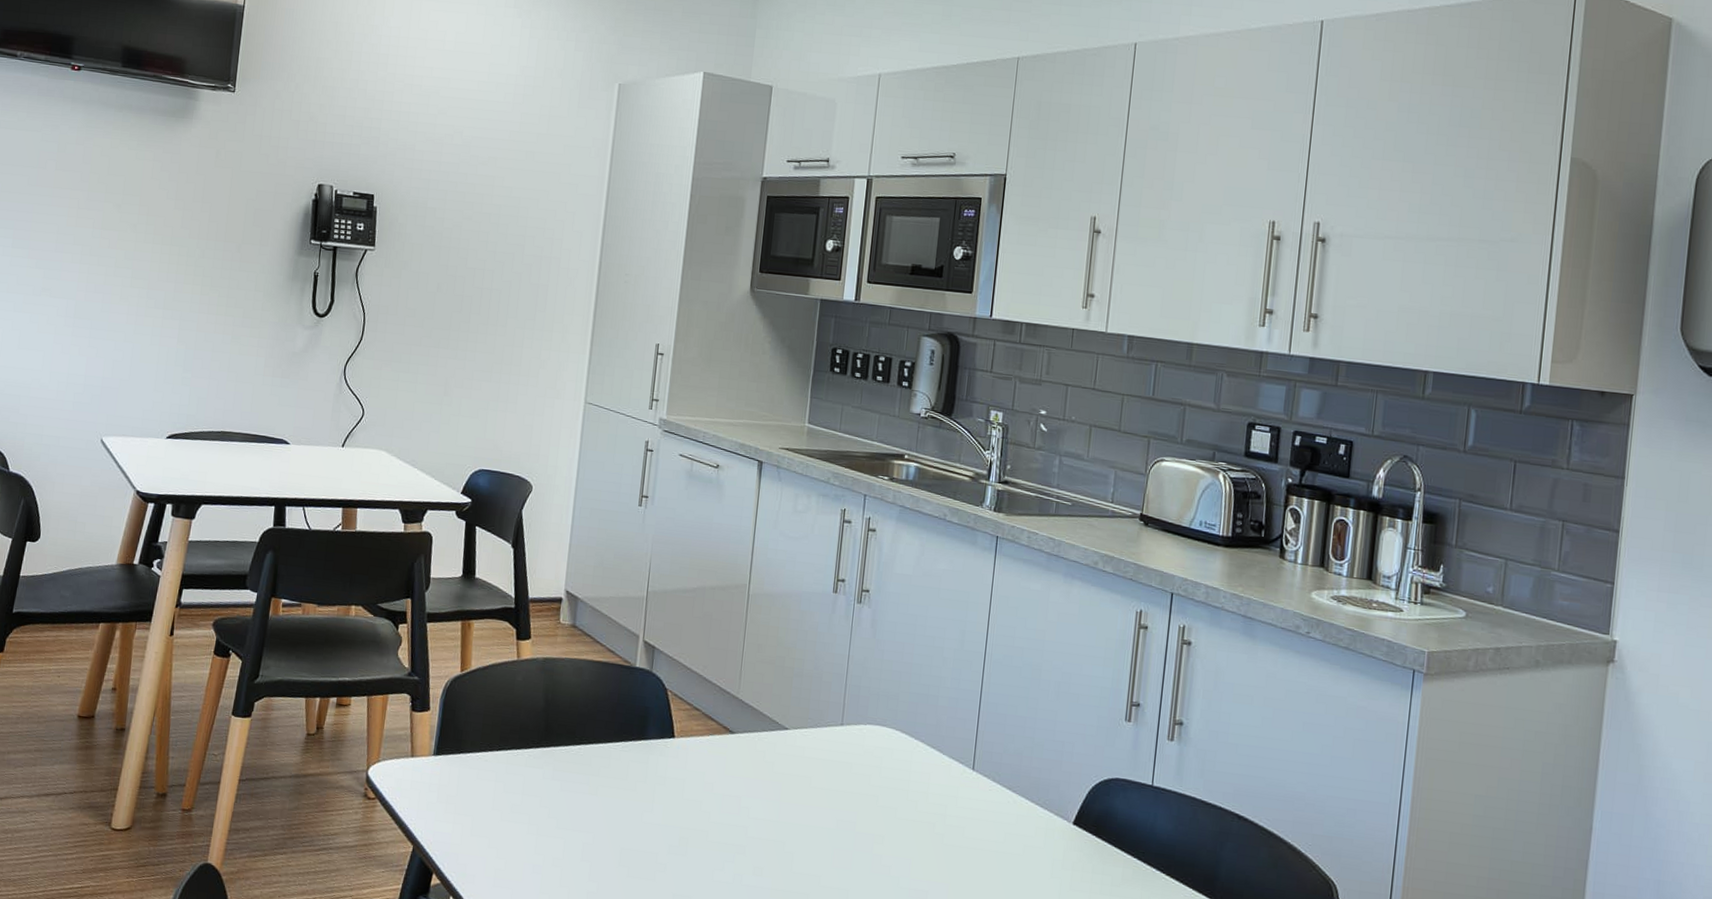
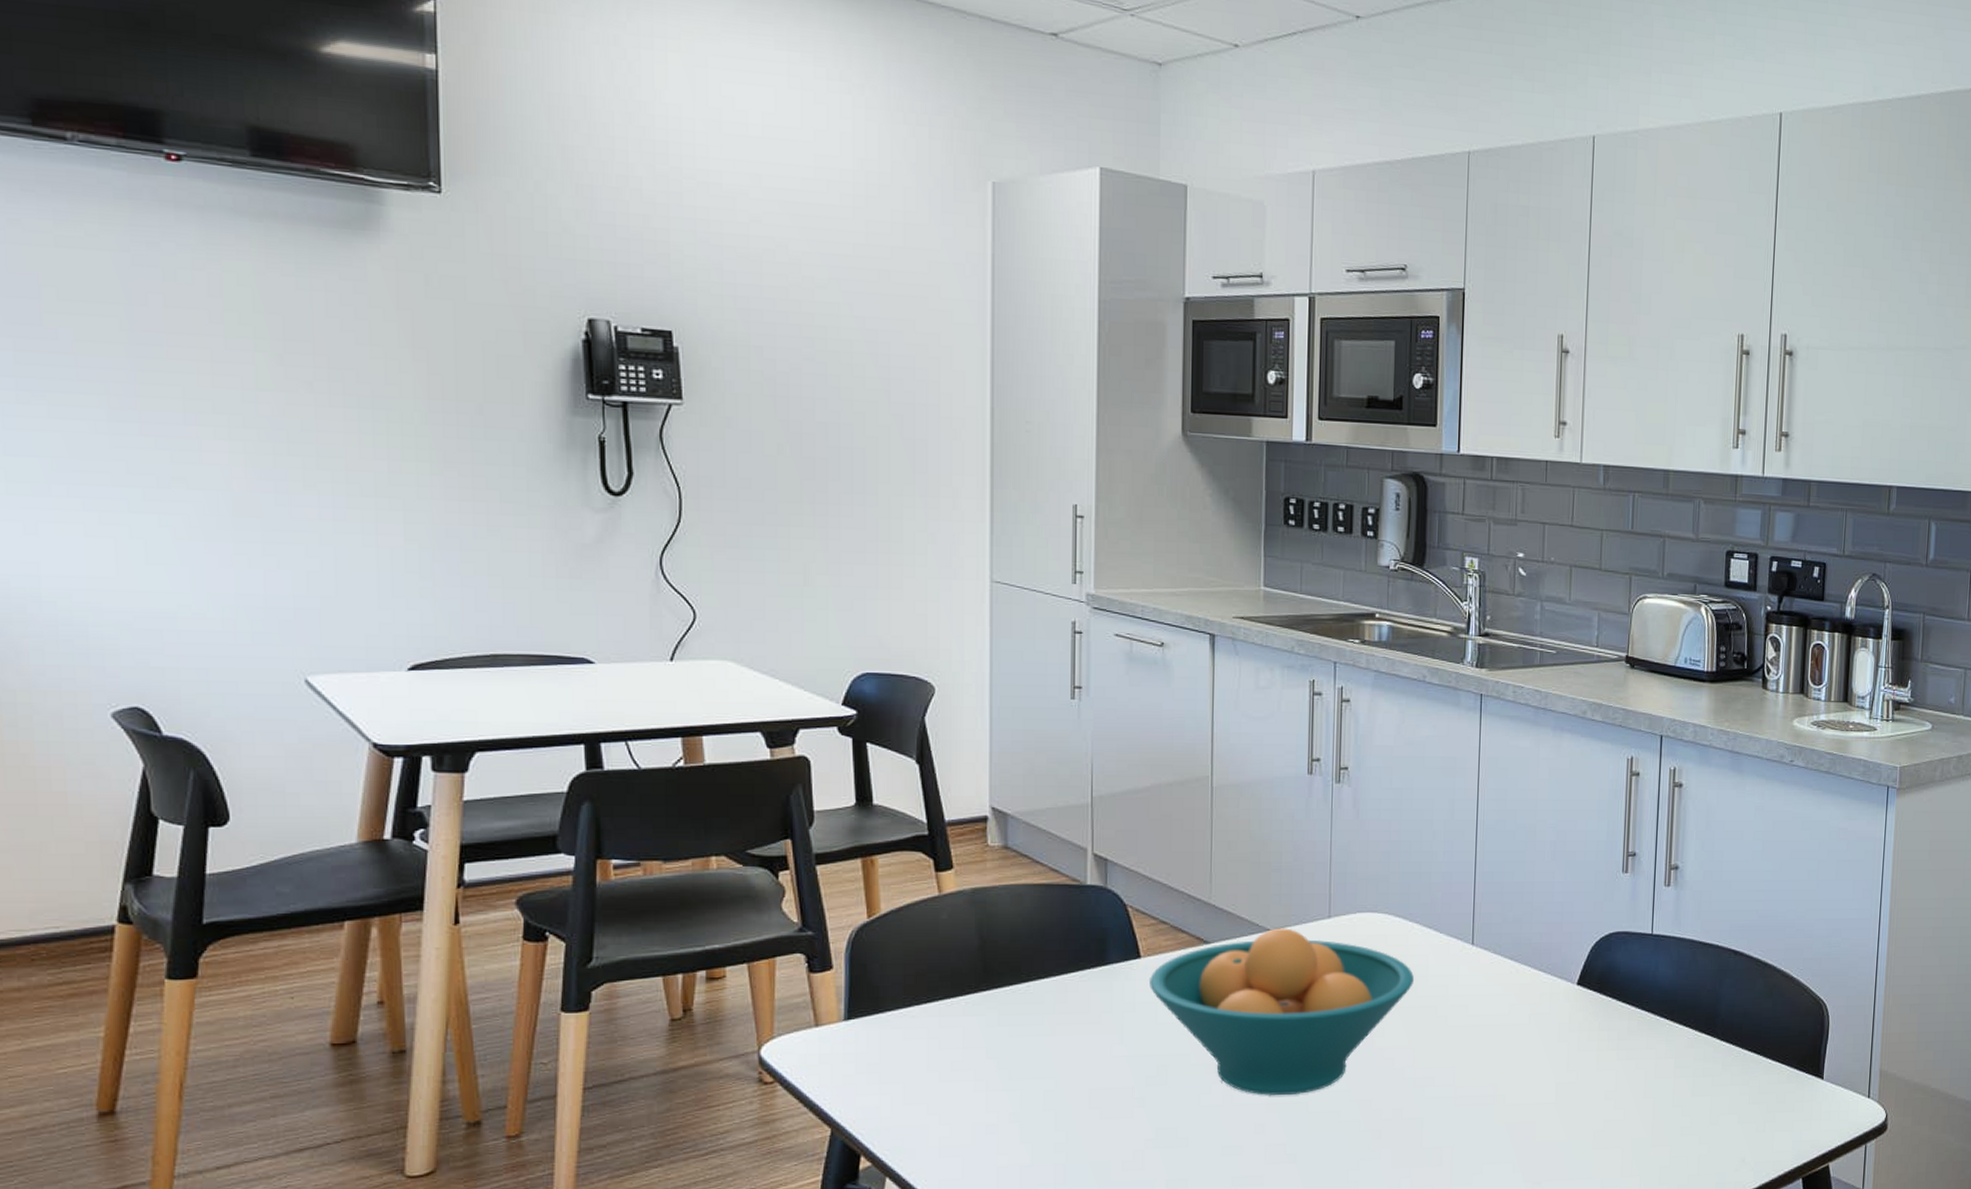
fruit bowl: none [679,727,915,886] -> present [1148,928,1414,1096]

